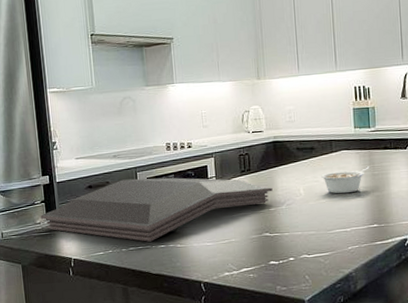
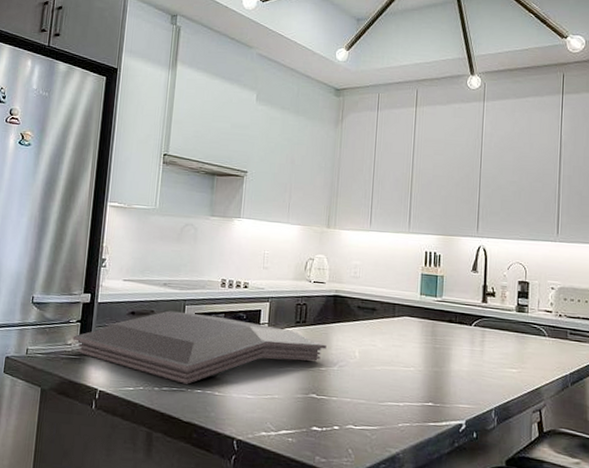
legume: present [320,166,369,194] -> none [378,337,430,364]

